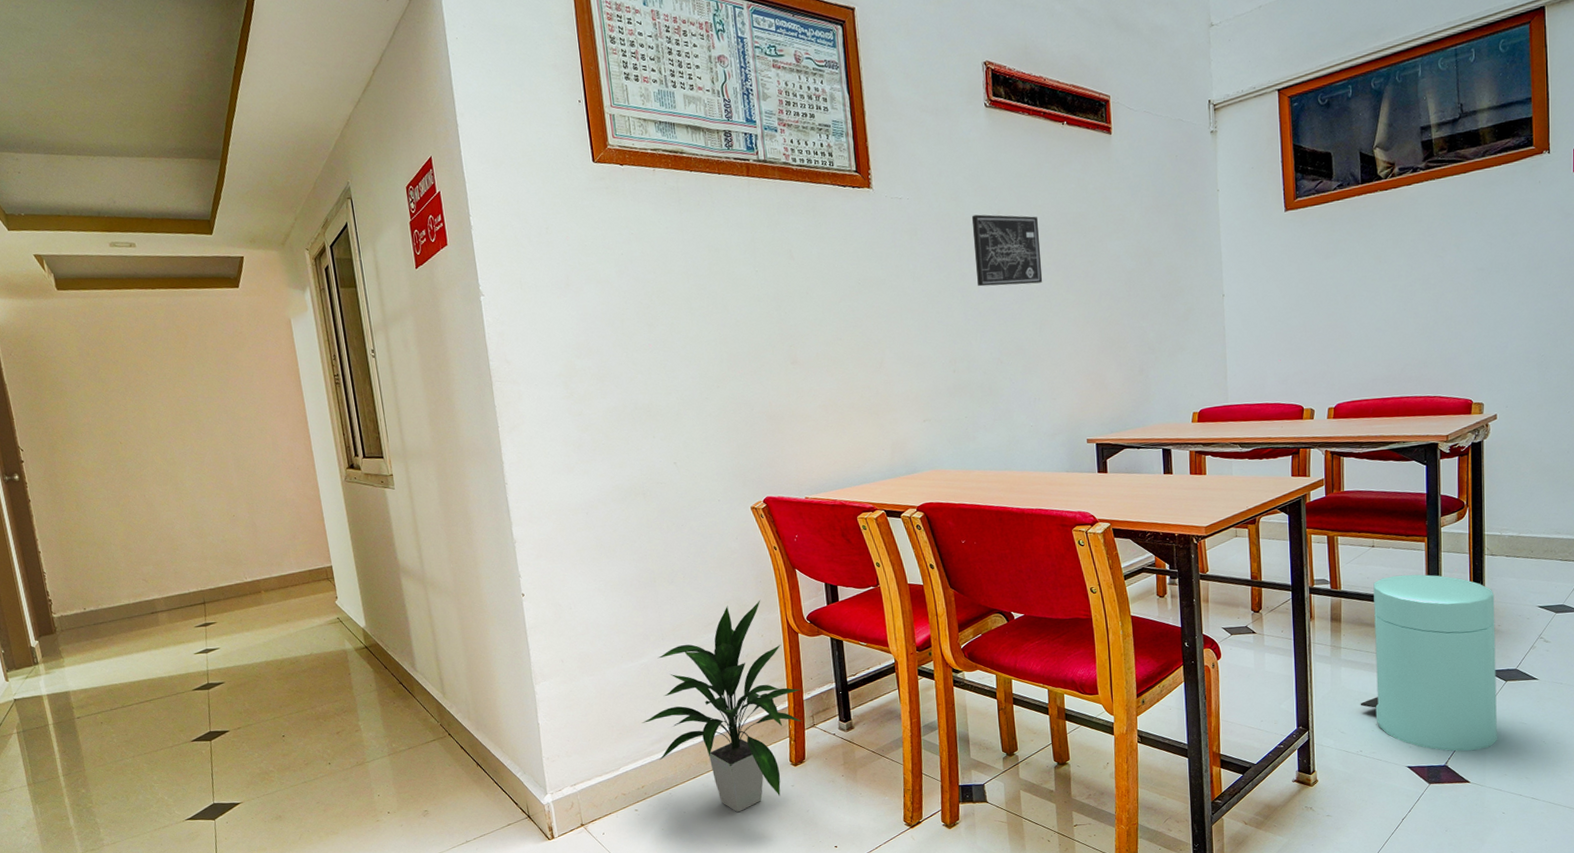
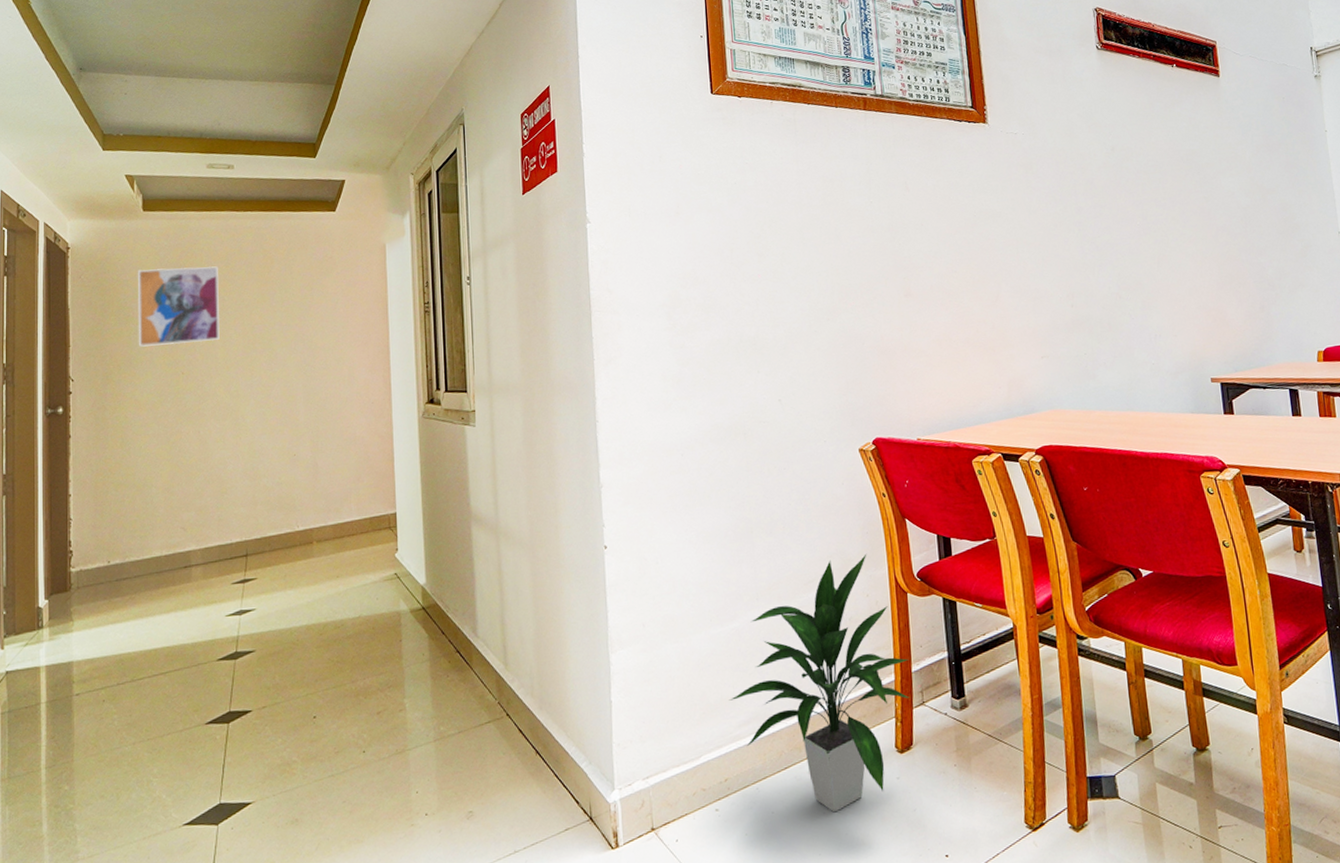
wall art: none [63,342,149,419] -> present [137,265,220,347]
wall art: present [971,214,1043,287] -> none [1086,150,1159,221]

